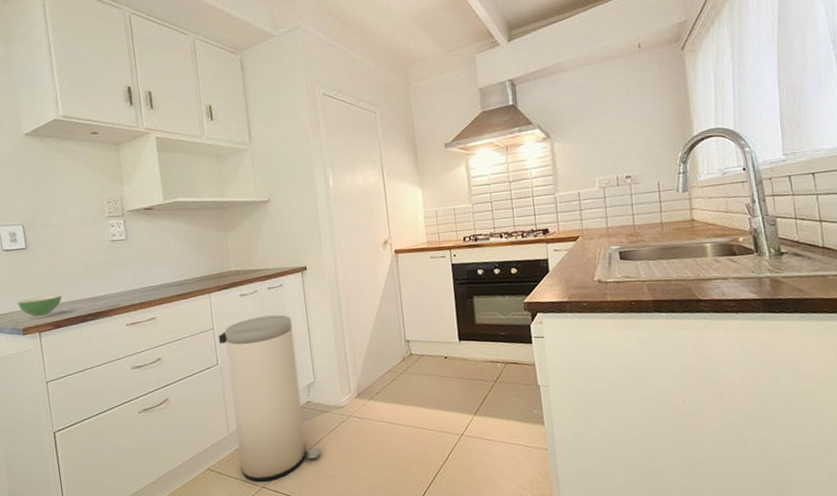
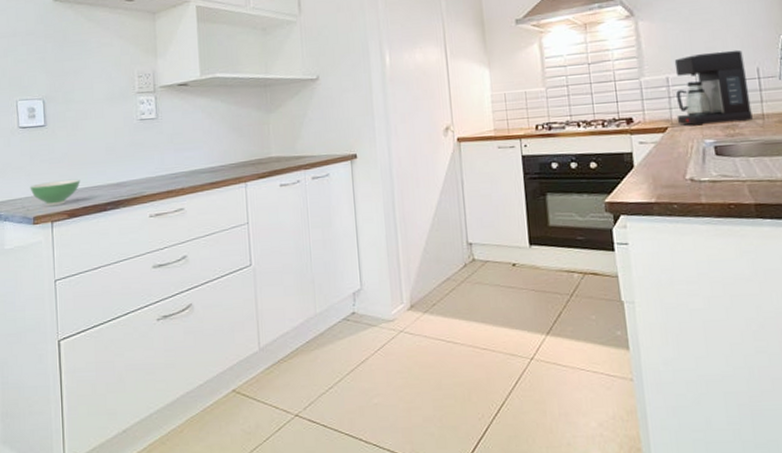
pedal bin: present [218,314,321,482] -> none [253,209,366,409]
coffee maker: none [585,166,653,234] -> present [674,49,753,126]

